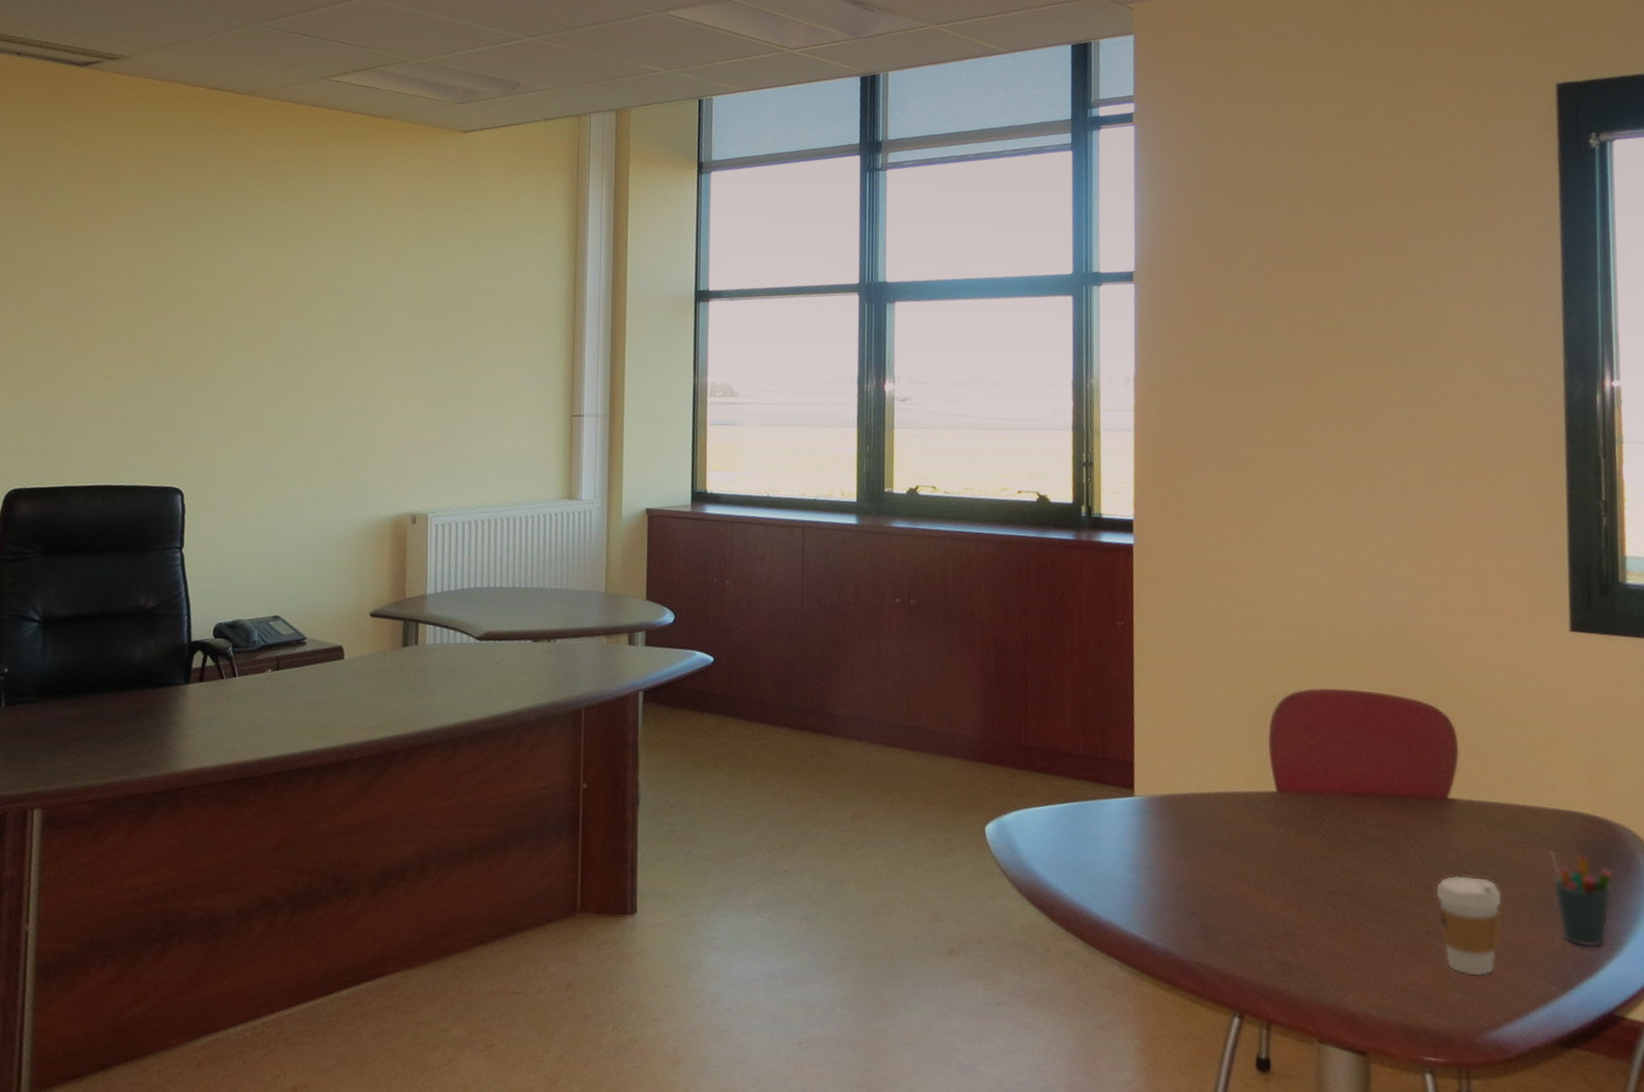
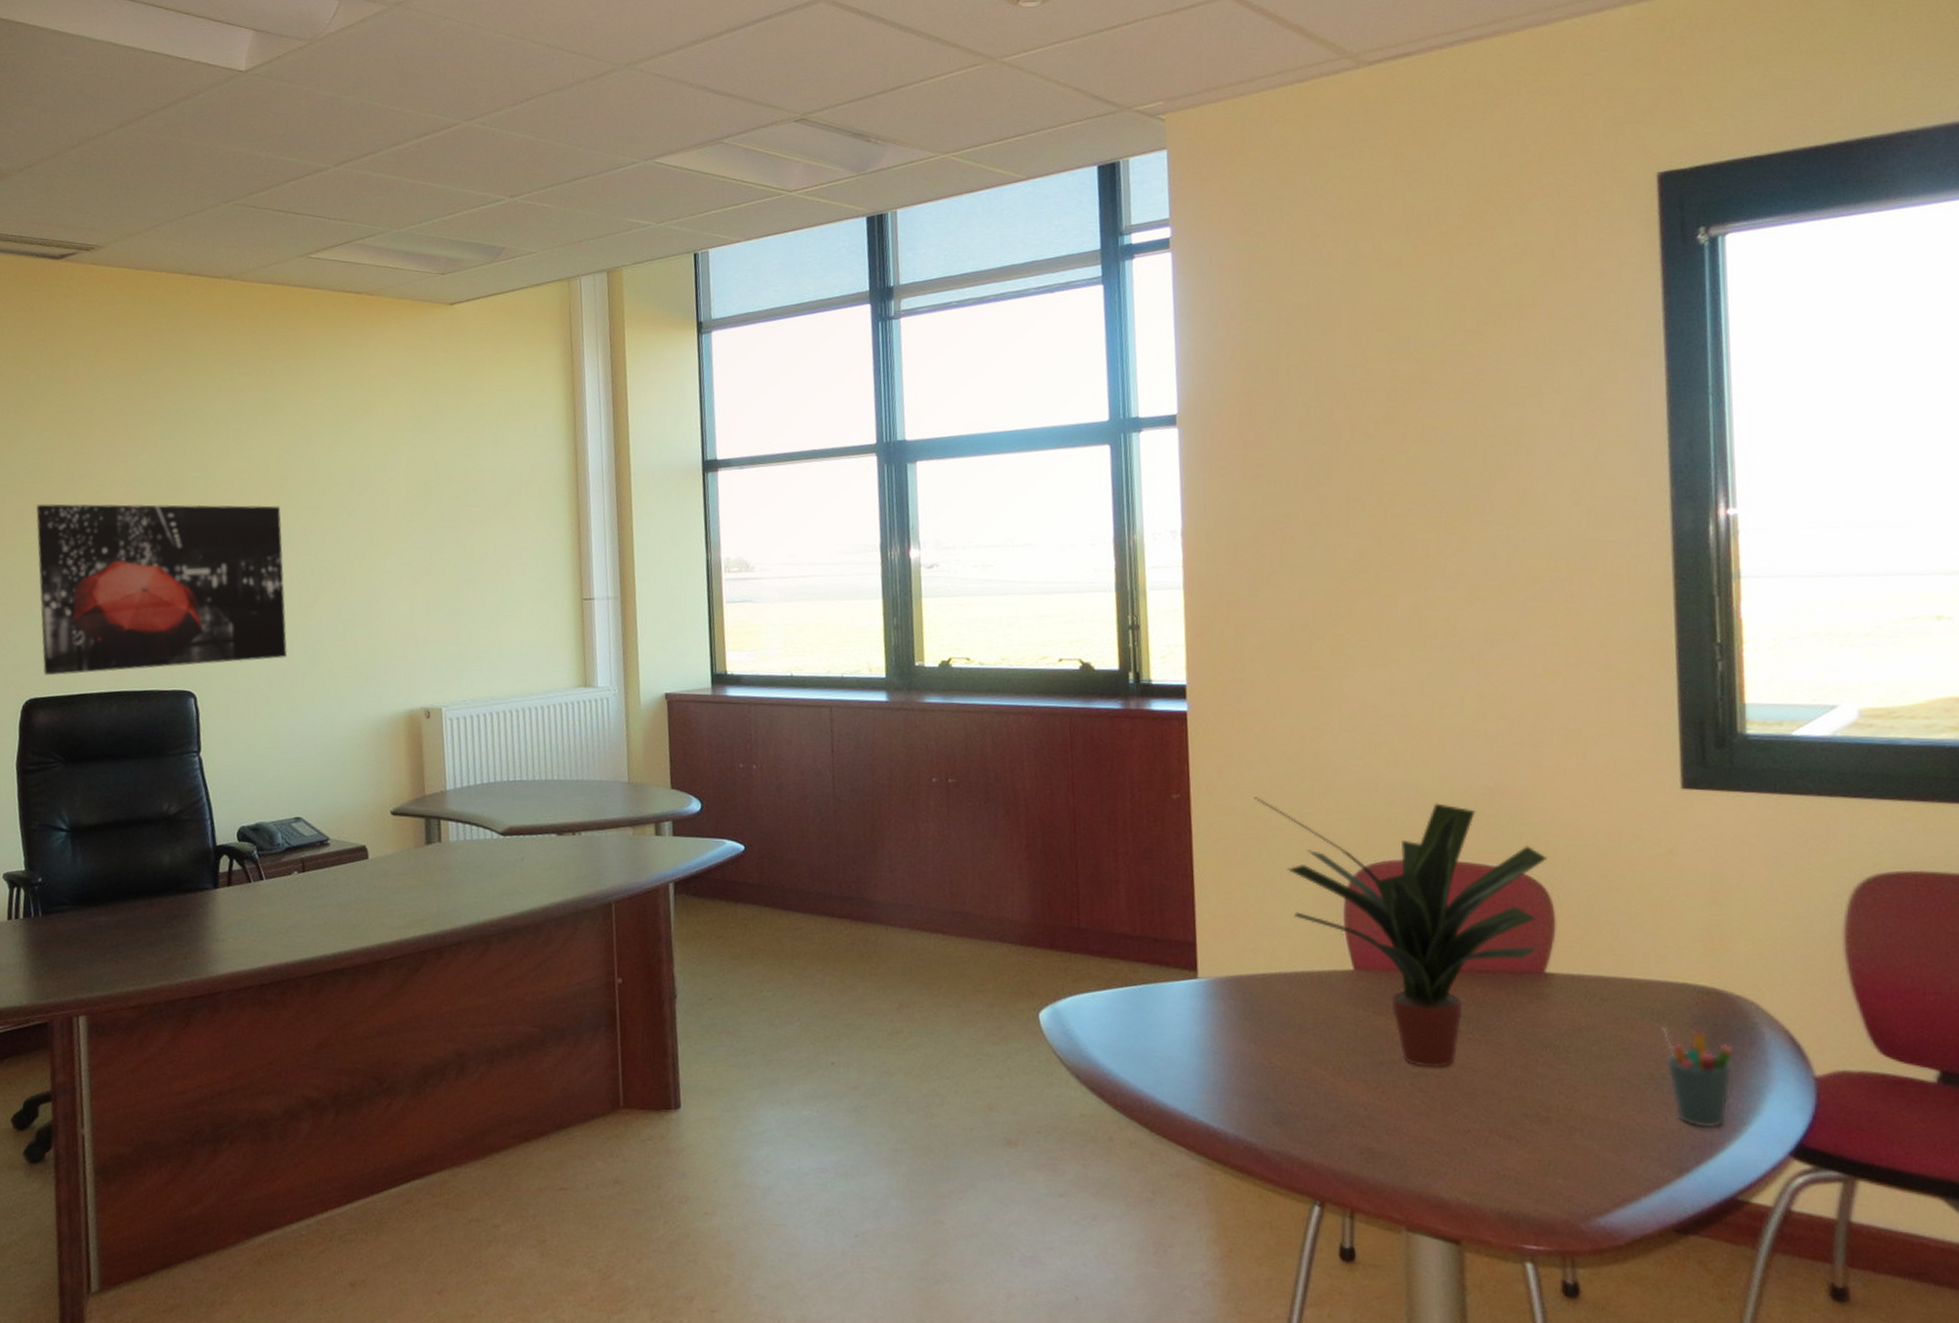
wall art: none [29,299,284,467] -> present [36,503,287,676]
potted plant: none [1191,626,1452,886] -> present [1253,797,1548,1068]
coffee cup: present [1437,875,1502,977] -> none [1535,1054,1608,1161]

